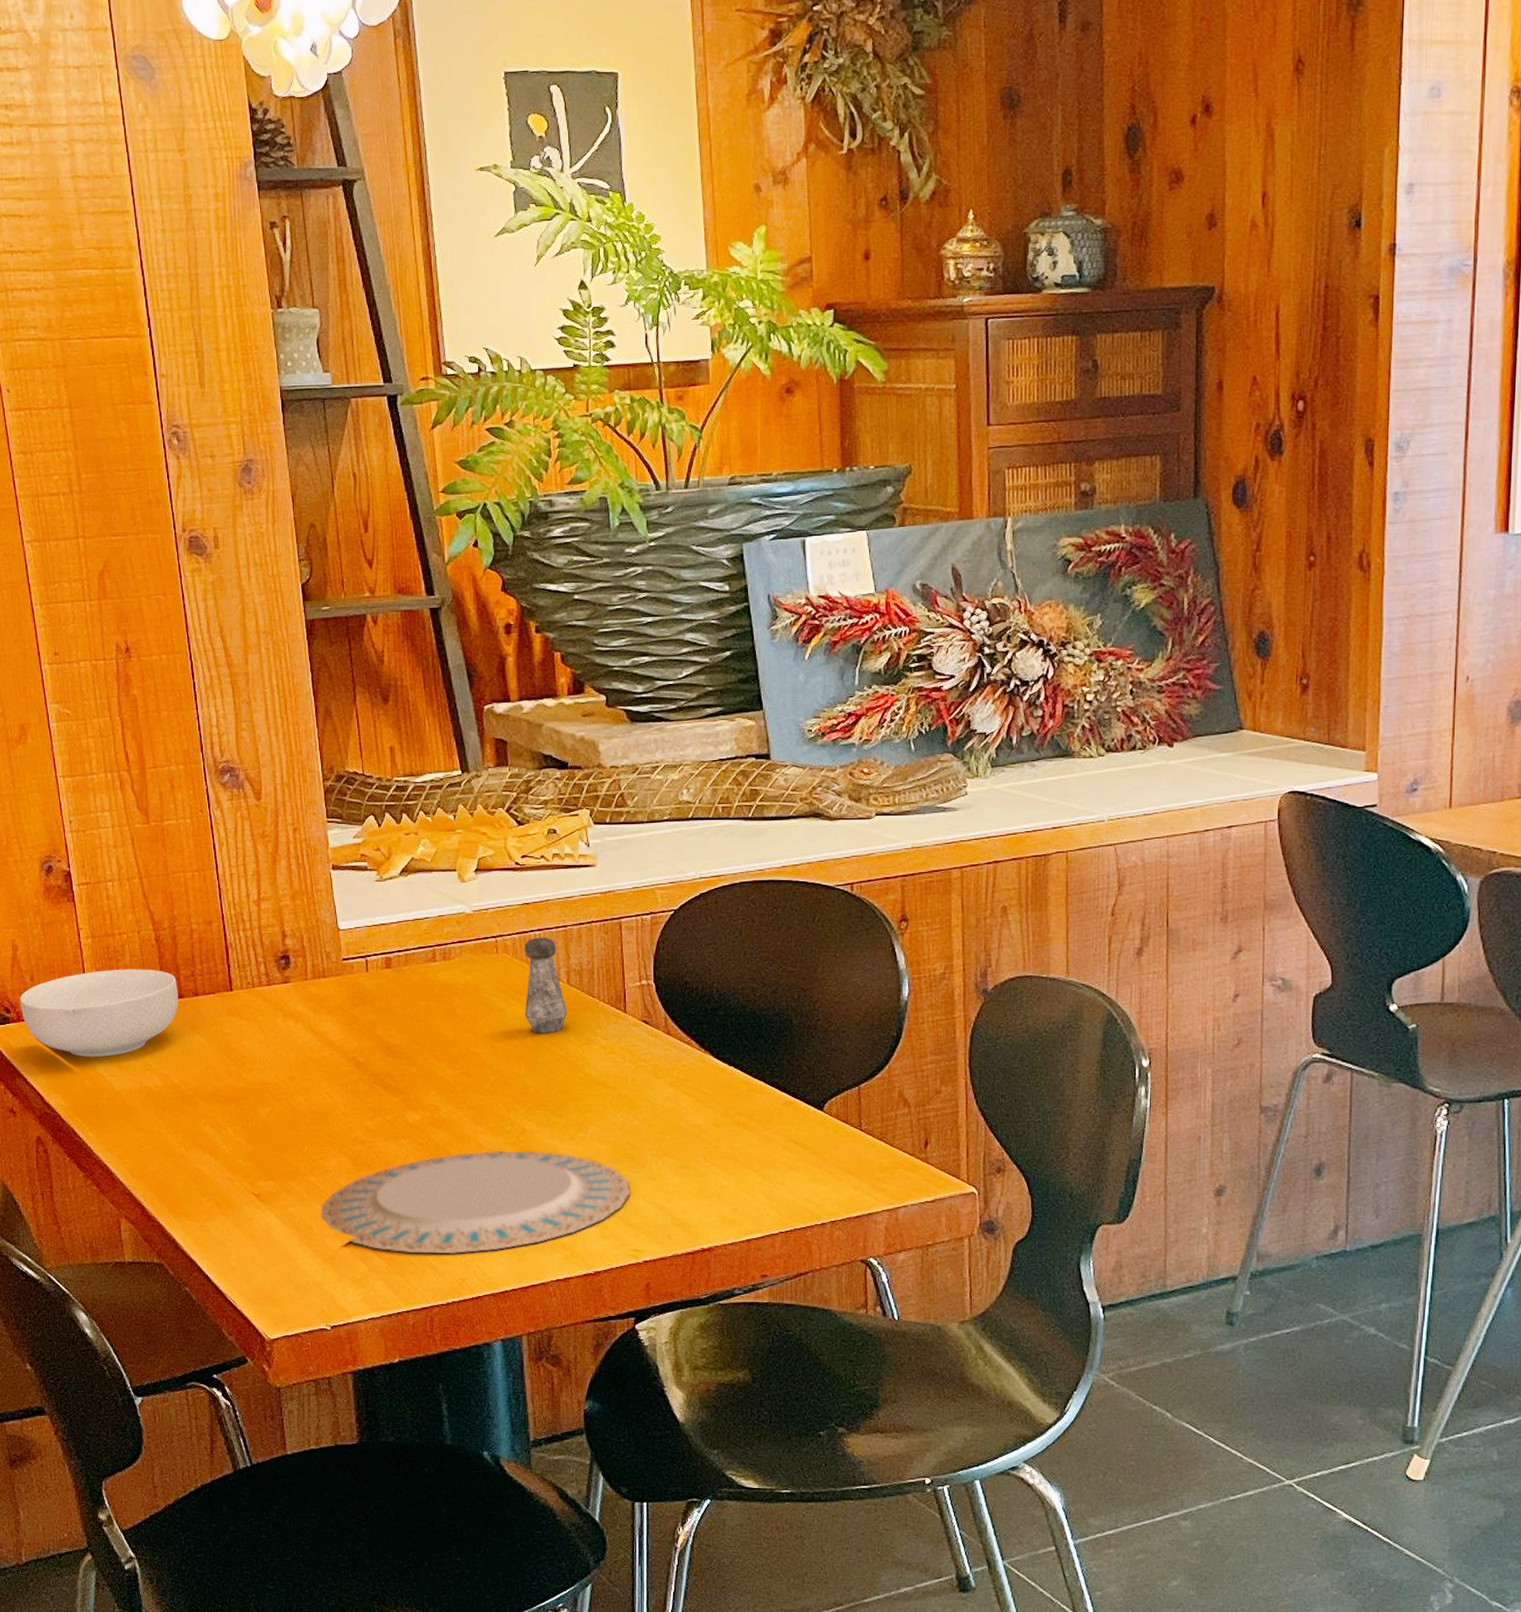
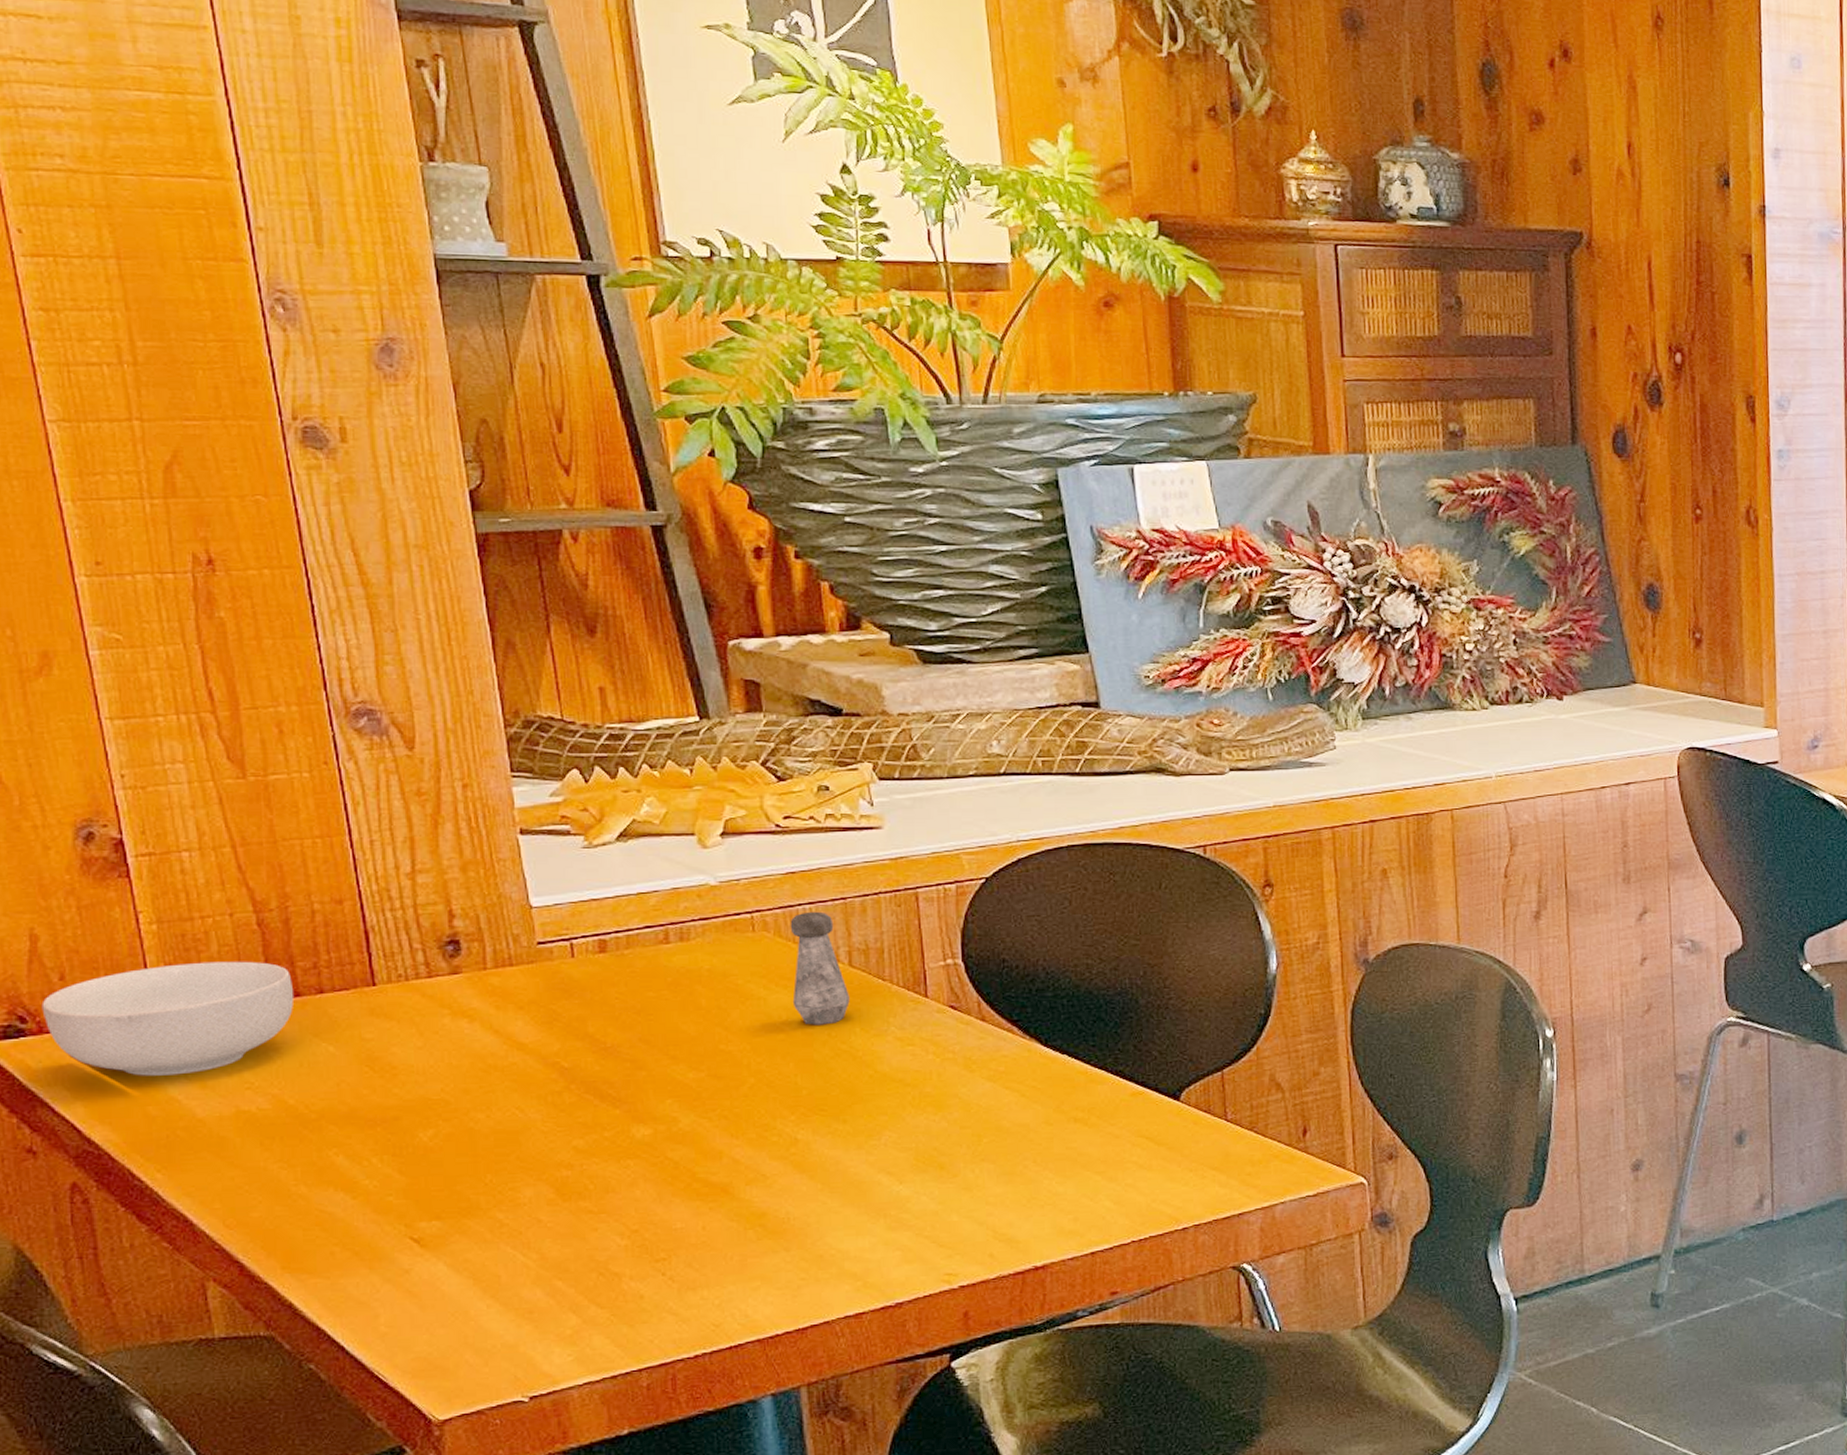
plate: present [320,1151,629,1255] -> none [510,1165,939,1298]

